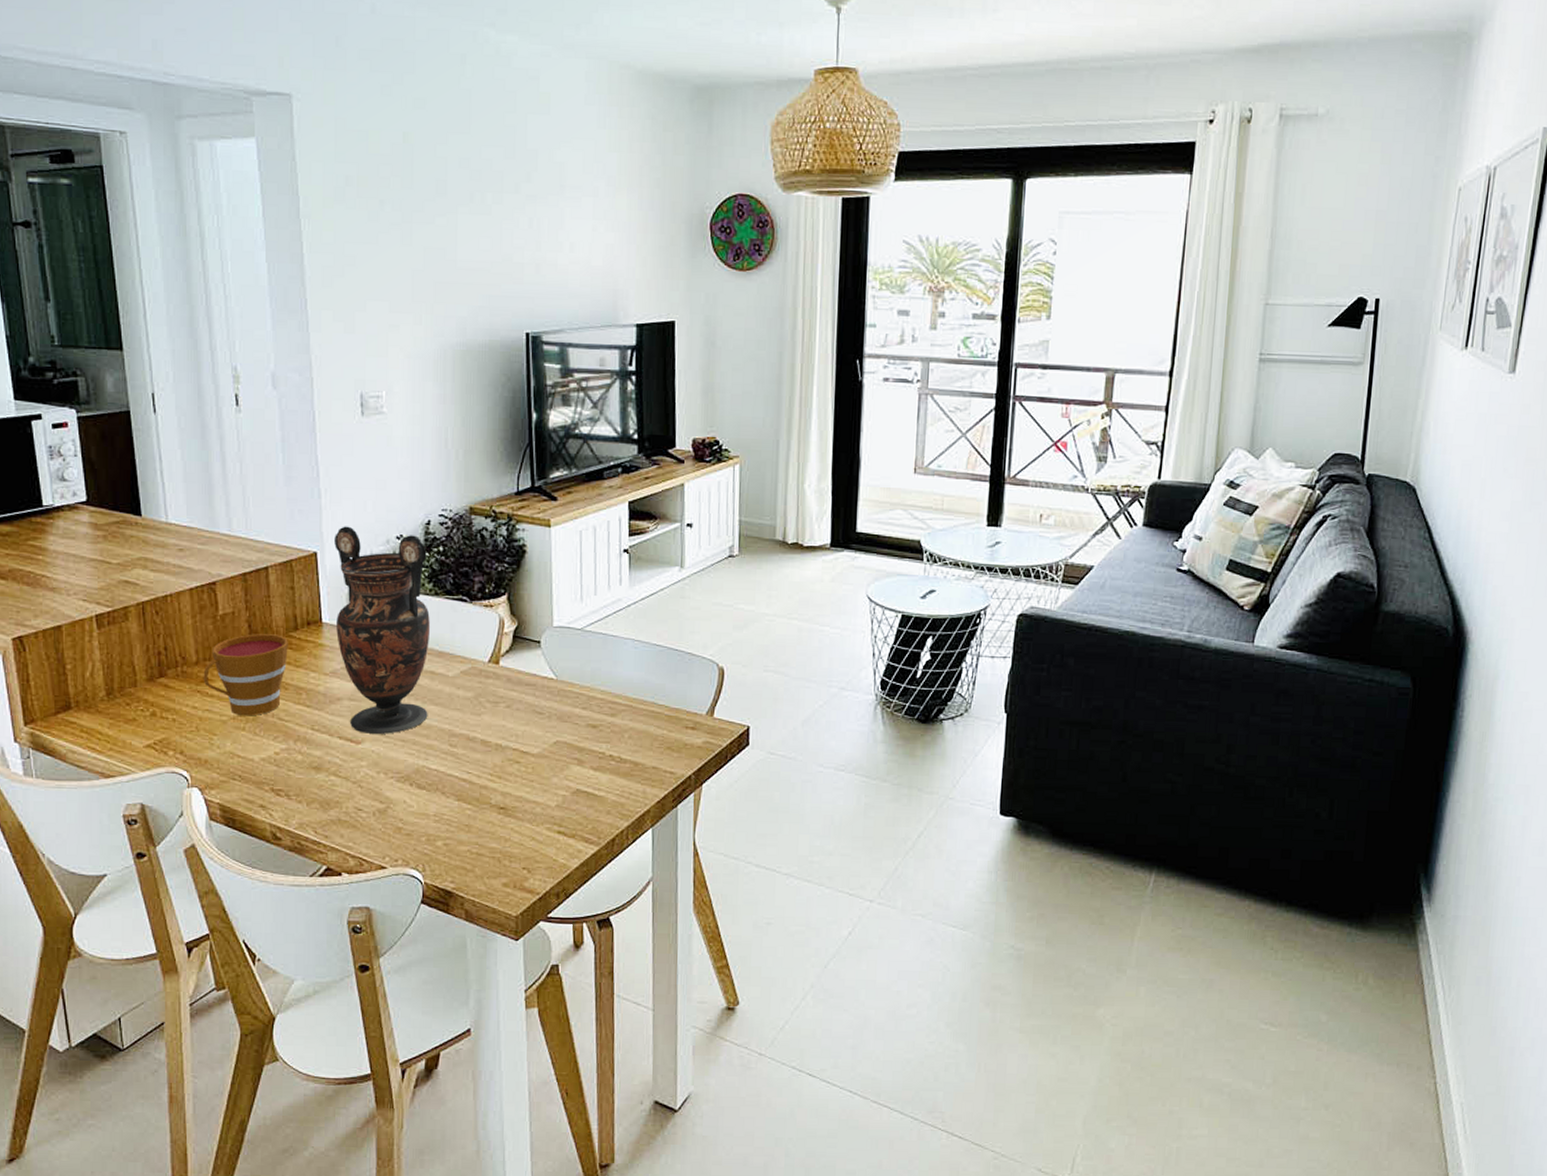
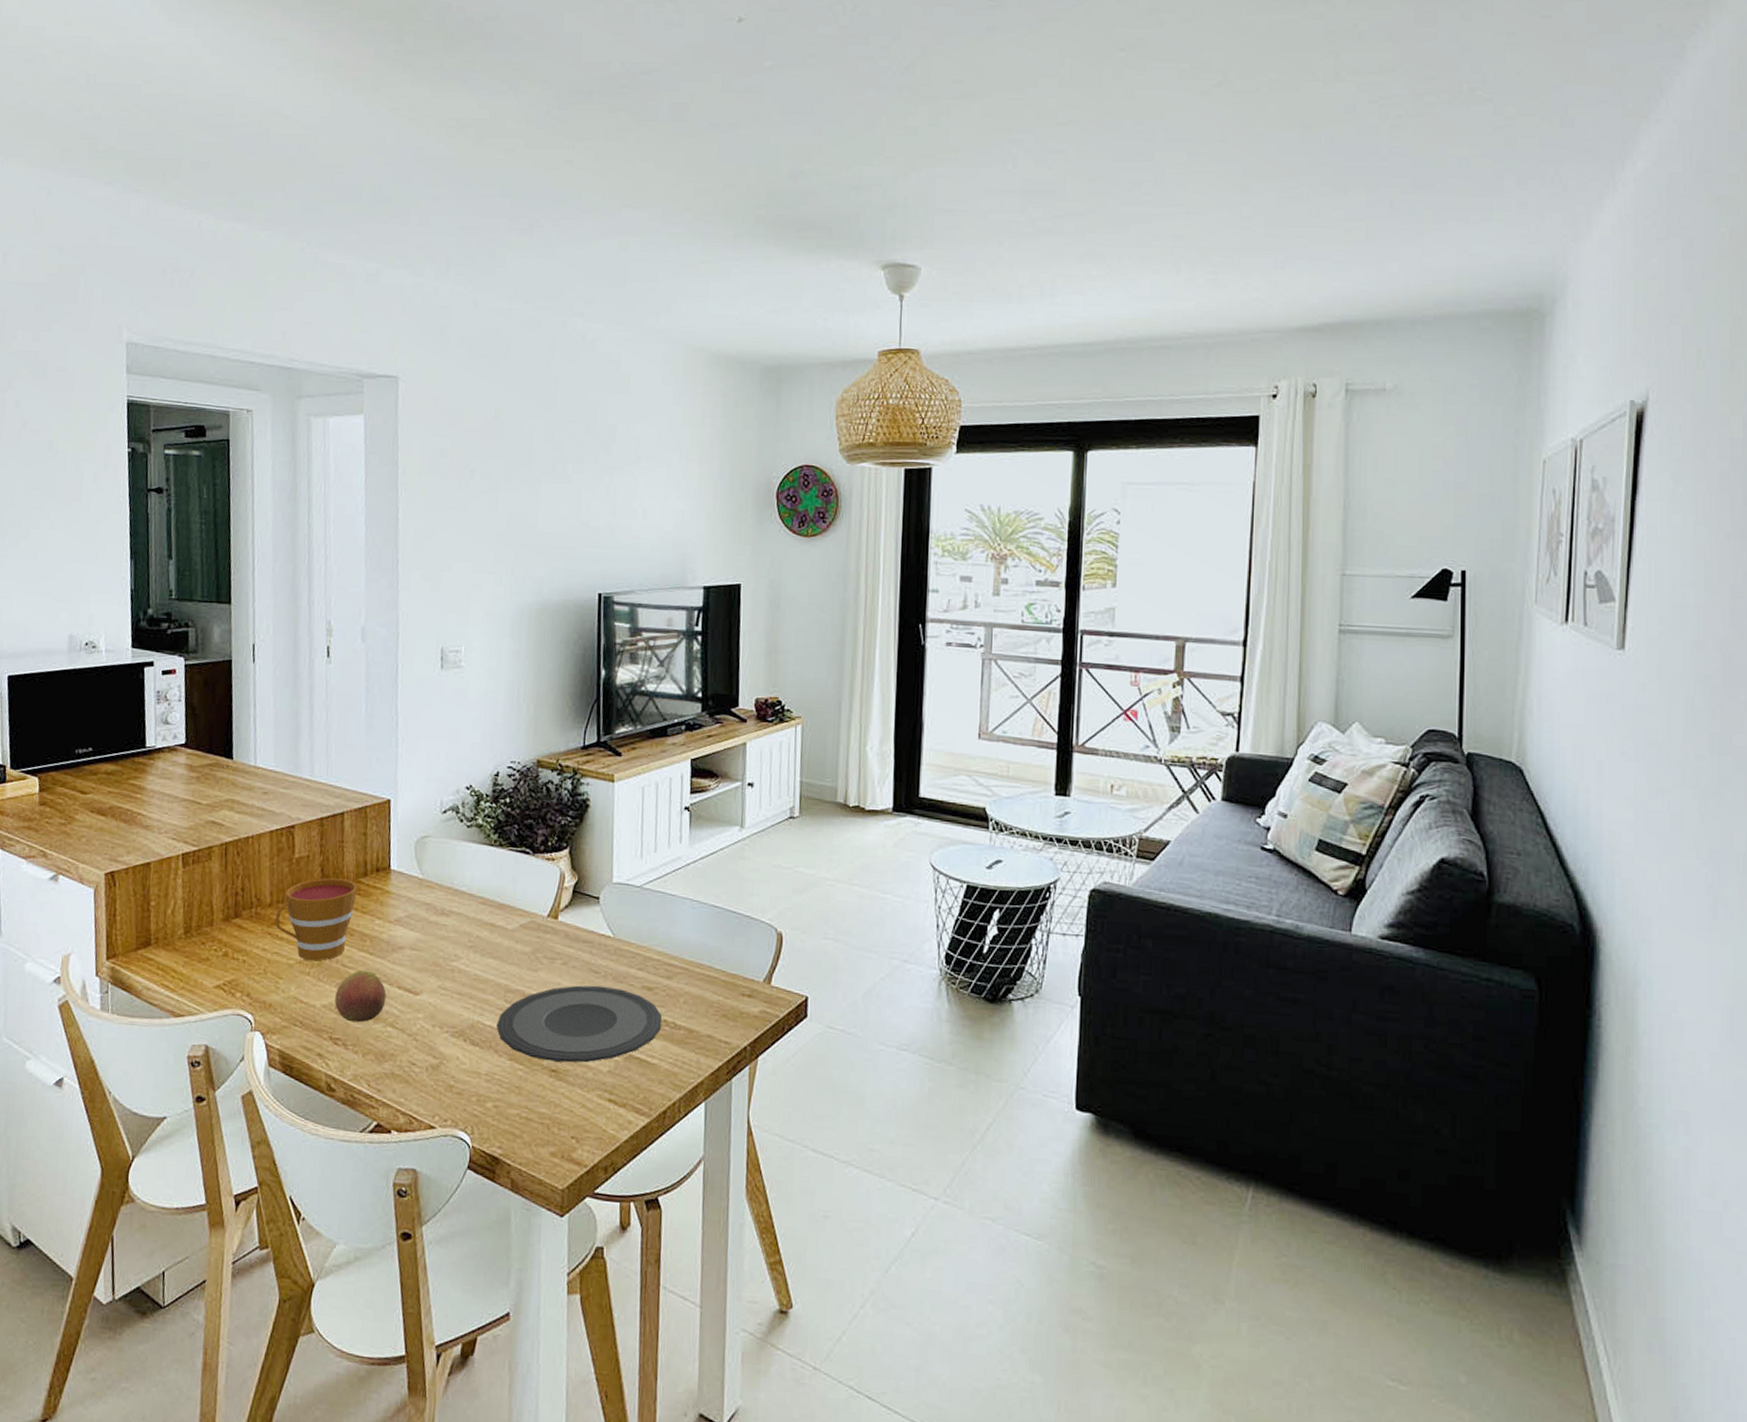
apple: none [274,723,327,773] -> present [335,970,387,1023]
vase: present [335,526,430,734] -> none [403,775,494,986]
plate: none [442,726,607,800] -> present [496,985,662,1063]

